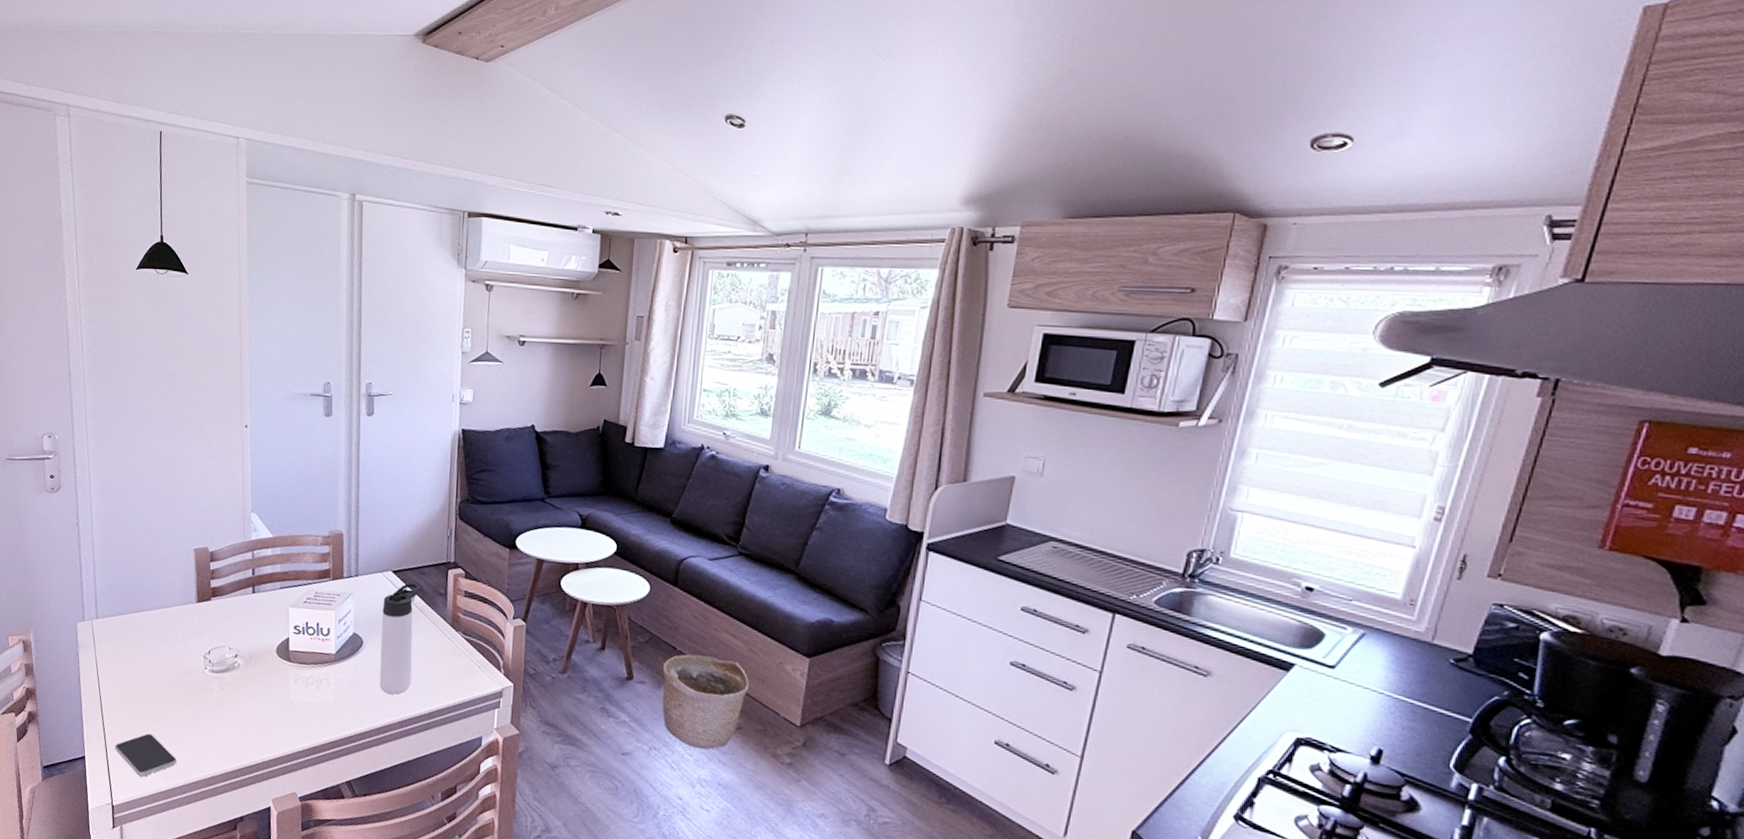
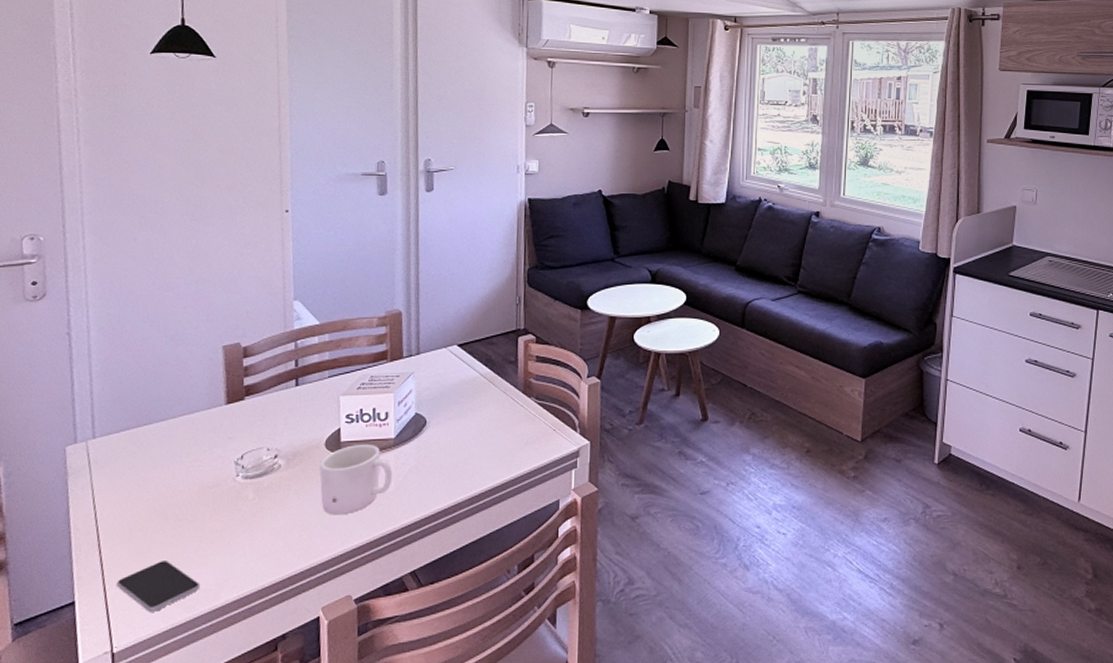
mug: none [271,655,333,718] -> present [319,443,393,515]
thermos bottle: present [379,583,420,694] -> none [445,354,489,471]
basket: present [662,654,749,750] -> none [735,389,814,477]

